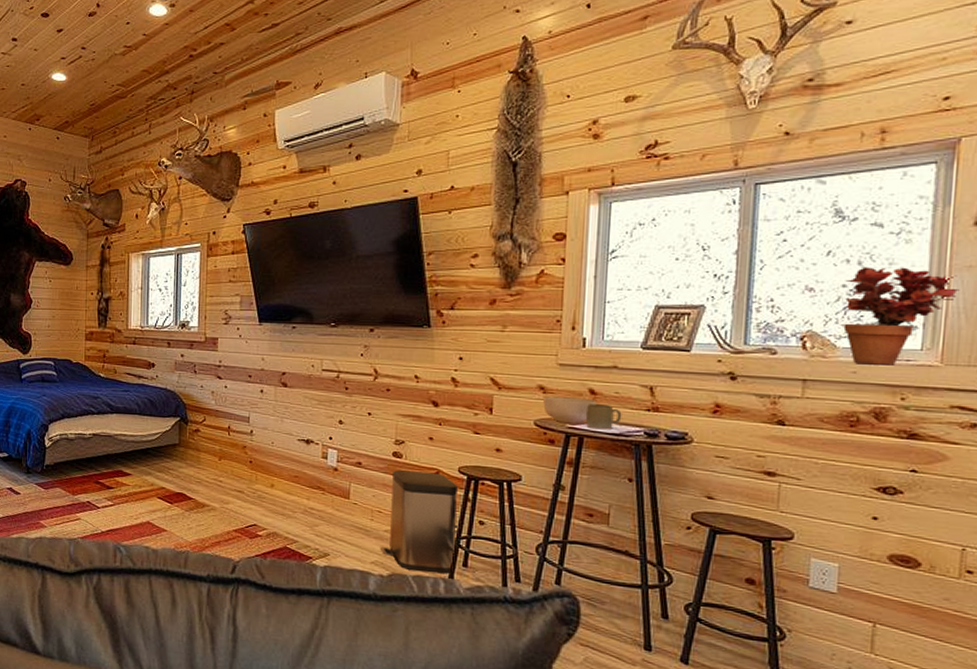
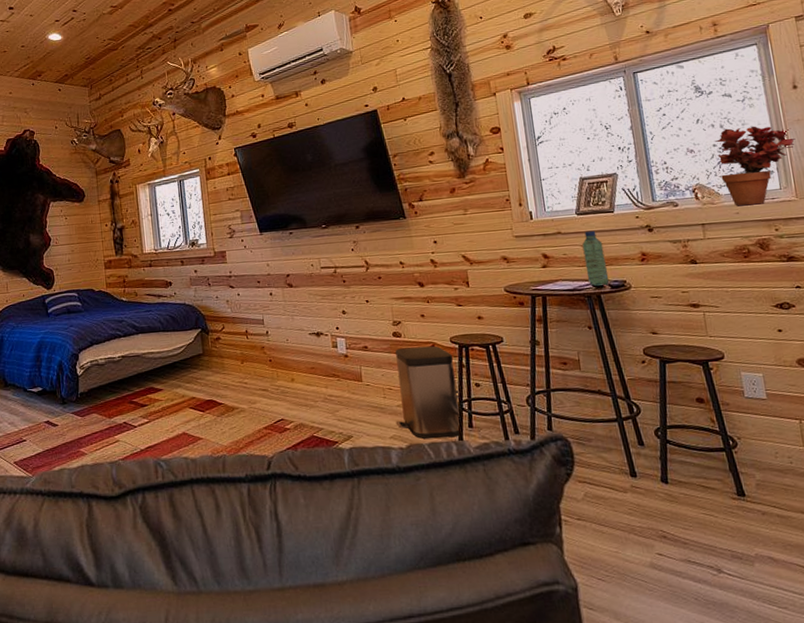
bowl: present [542,396,597,425] -> none [507,262,551,287]
mug: present [585,404,622,430] -> none [543,265,573,288]
water bottle: none [639,369,668,435] -> present [582,230,609,287]

